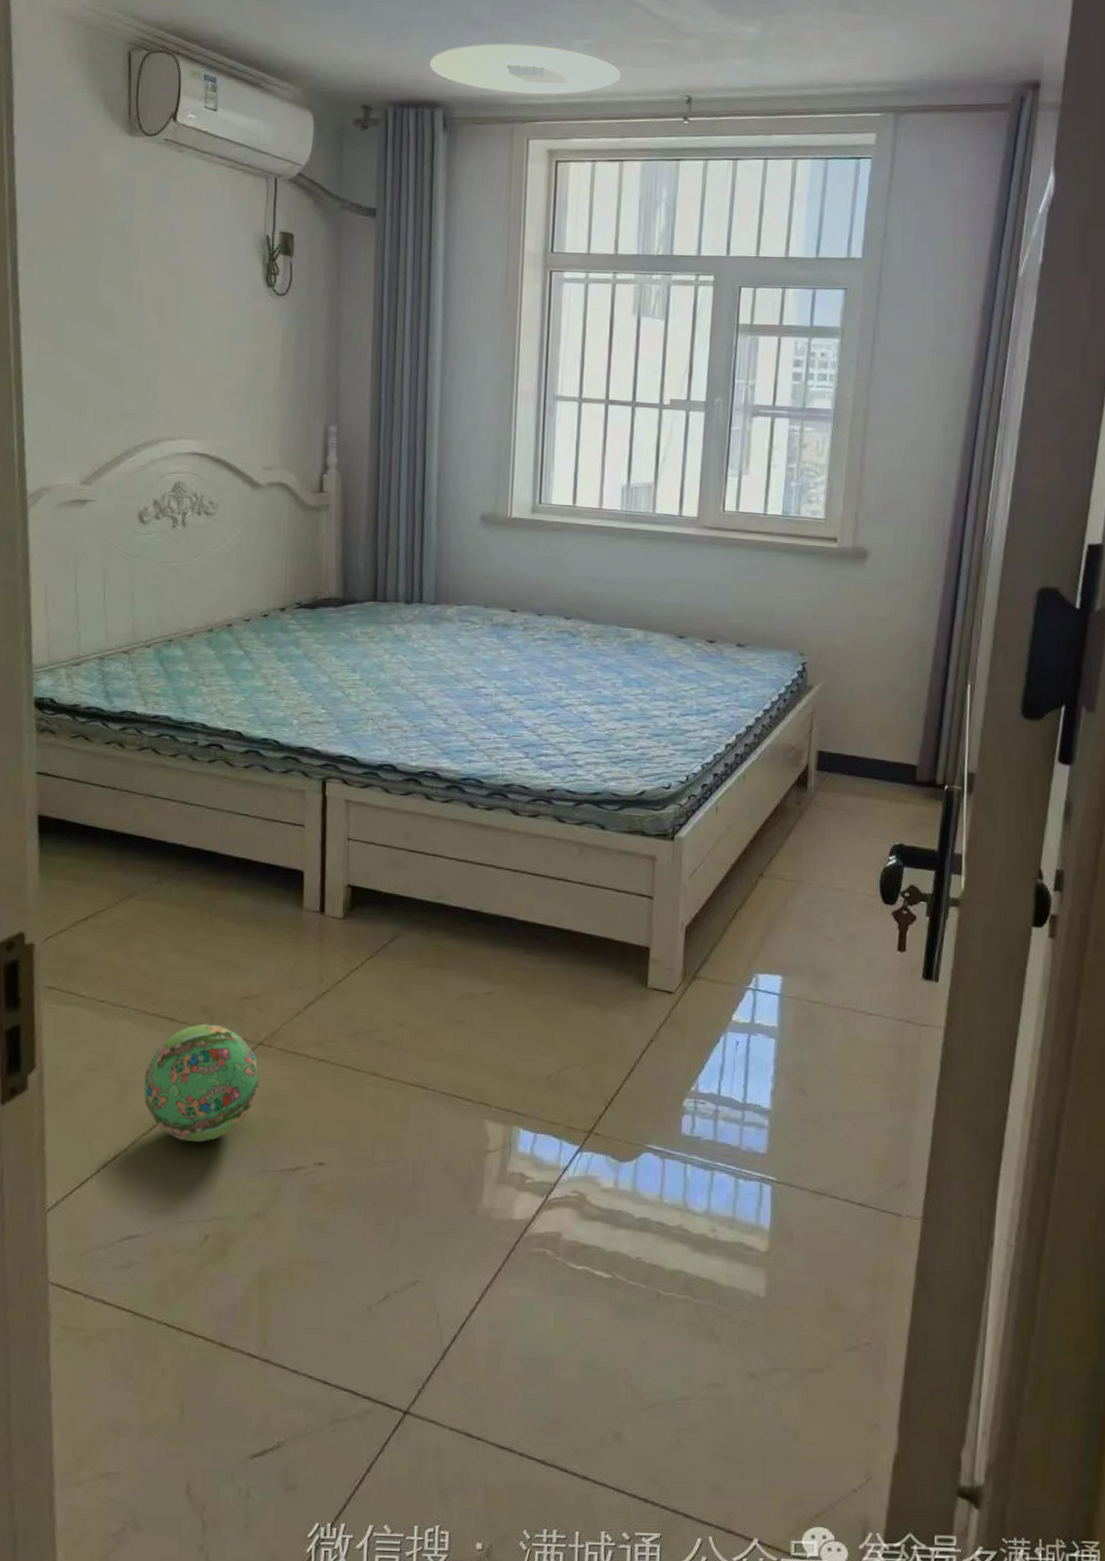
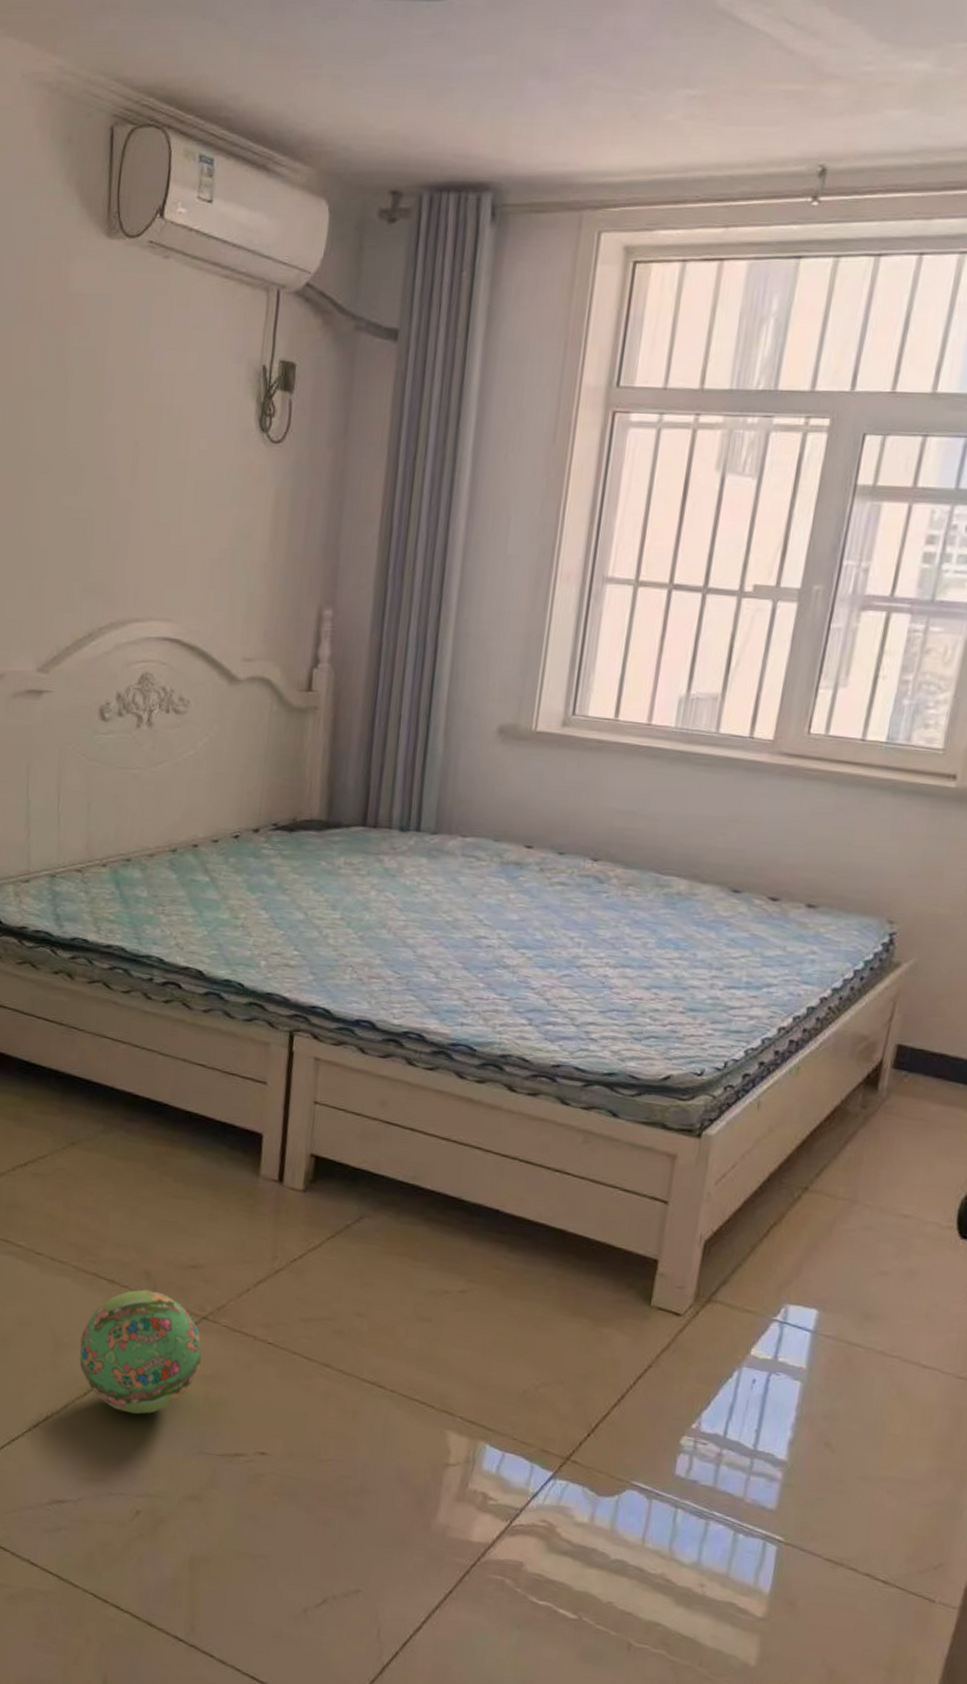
ceiling light: present [430,43,622,96] -> none [480,98,734,170]

